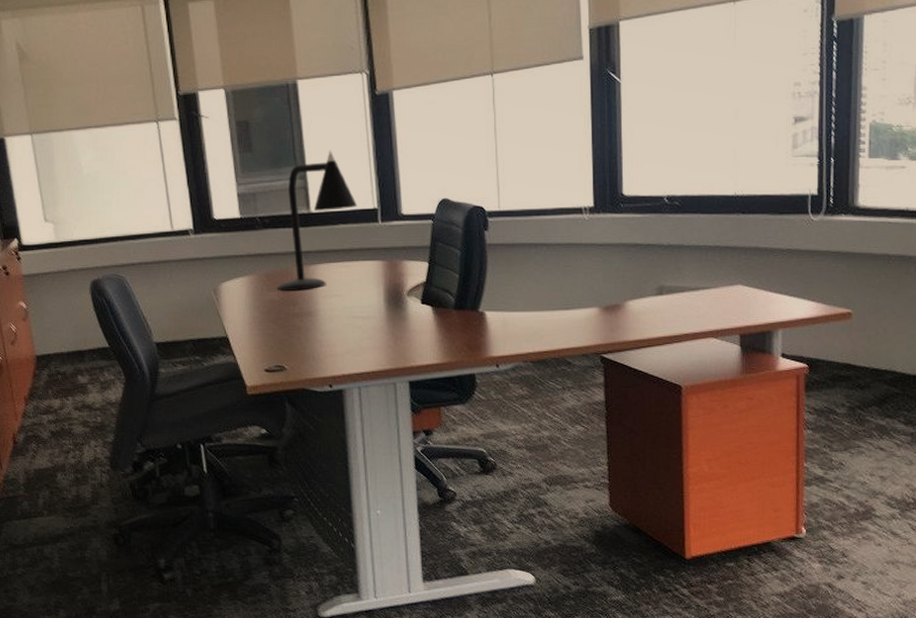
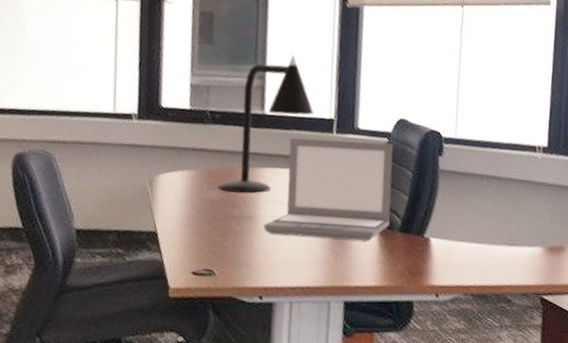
laptop: none [324,224,443,326] -> present [263,137,393,241]

